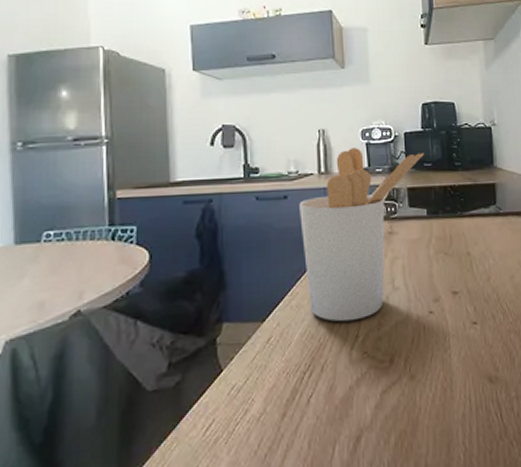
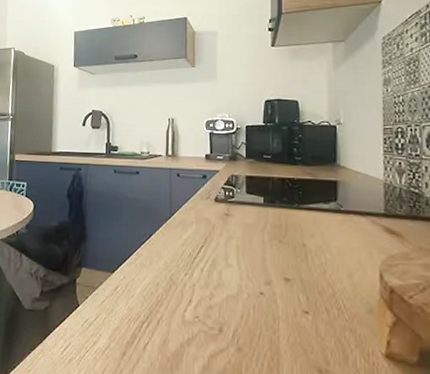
utensil holder: present [299,148,425,322] -> none [148,136,265,287]

